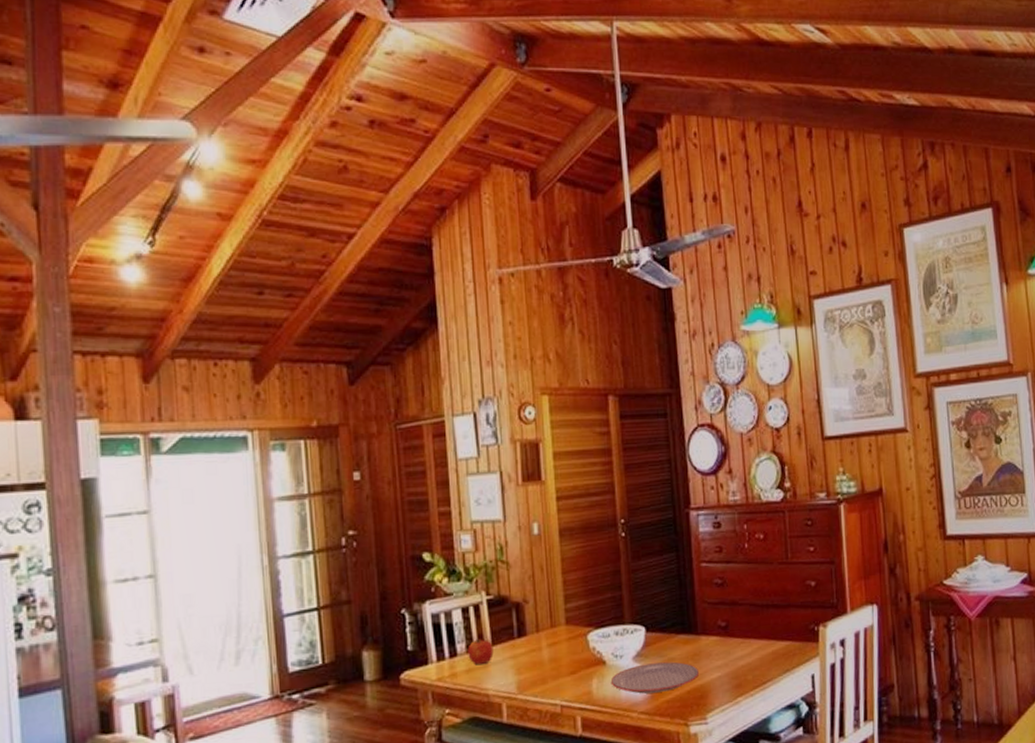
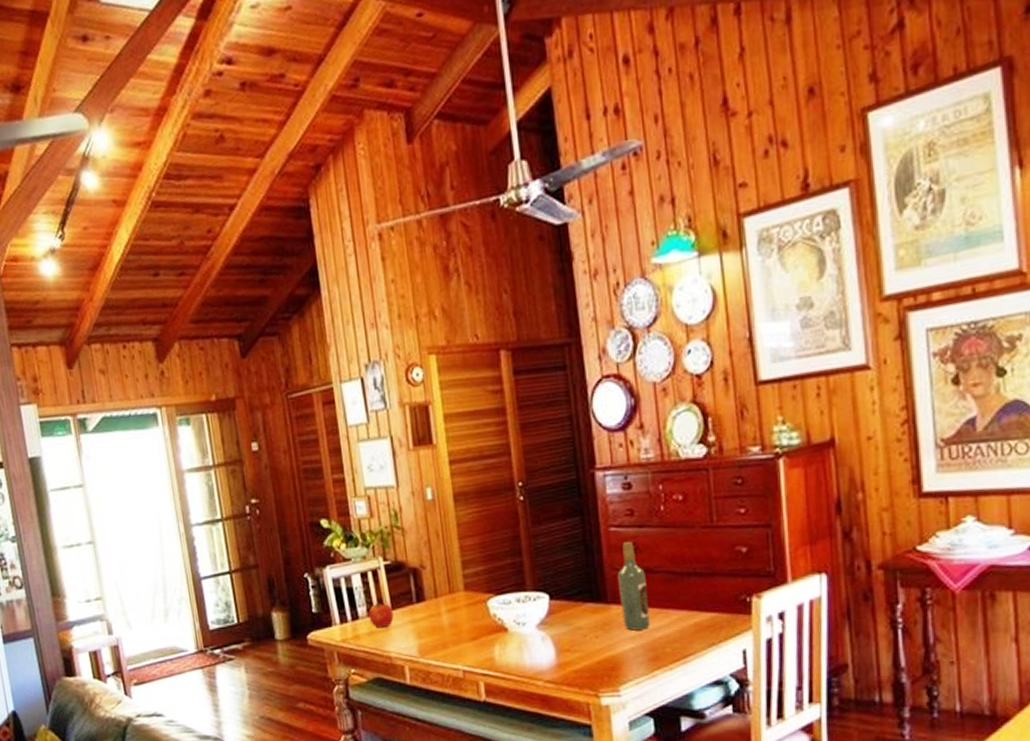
plate: present [610,661,700,694] -> none [513,631,611,663]
wine bottle: none [708,576,734,660] -> present [618,541,650,631]

